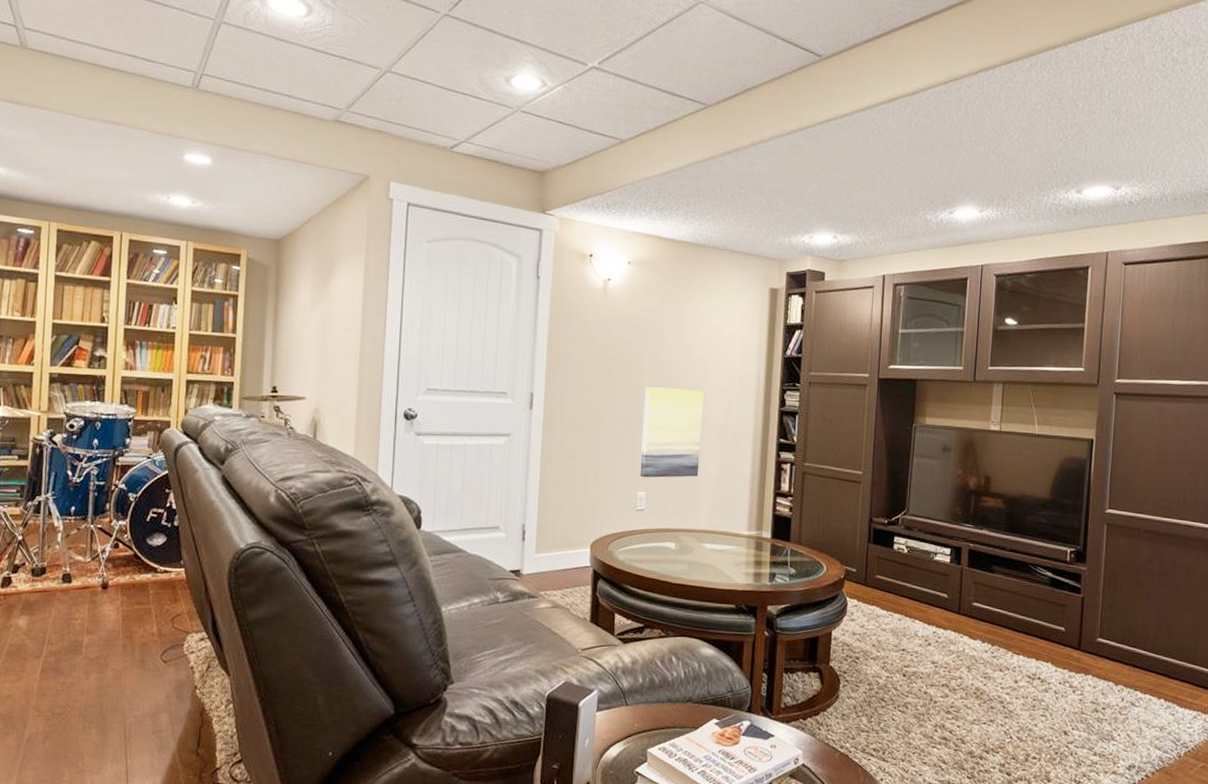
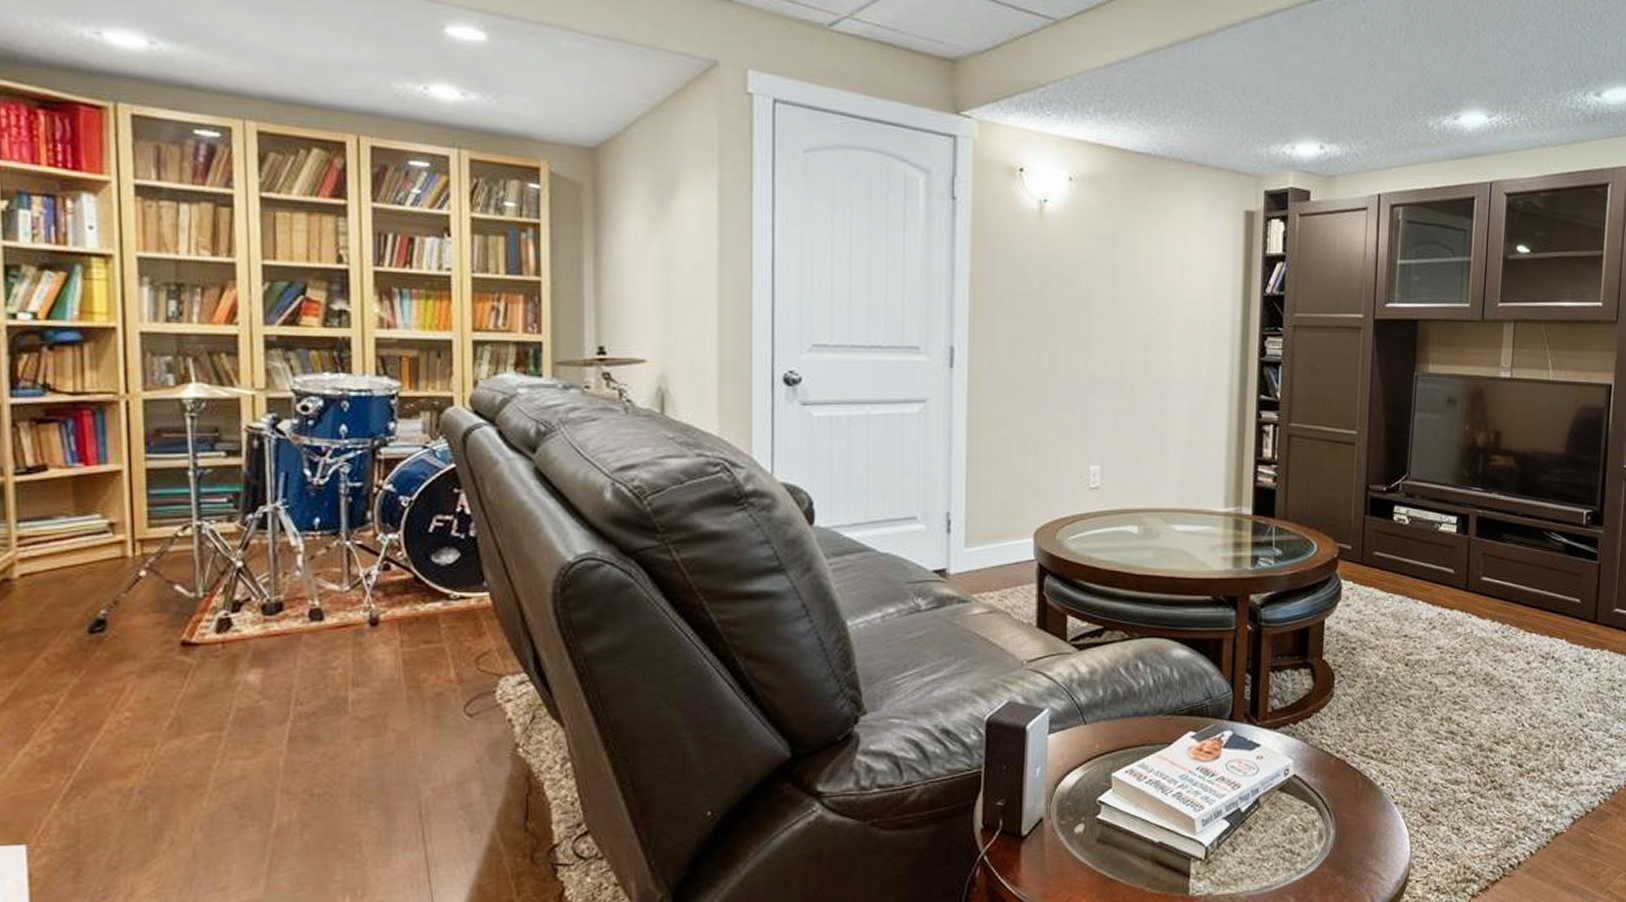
wall art: present [640,387,704,478] -> none [1092,336,1168,449]

